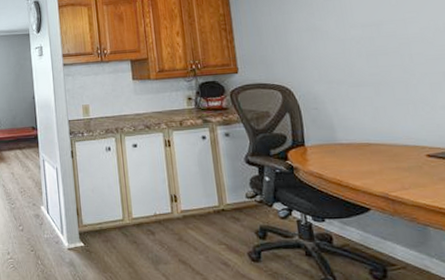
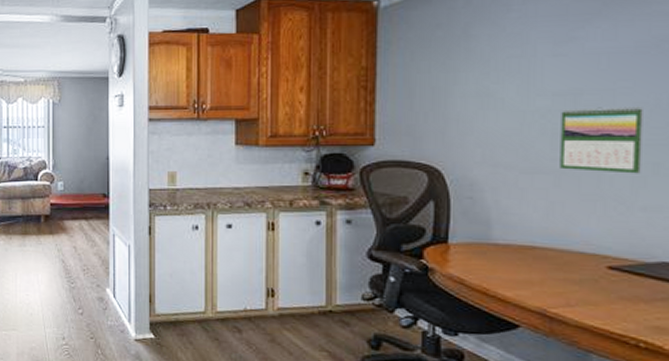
calendar: none [370,31,436,82] -> present [560,106,643,174]

